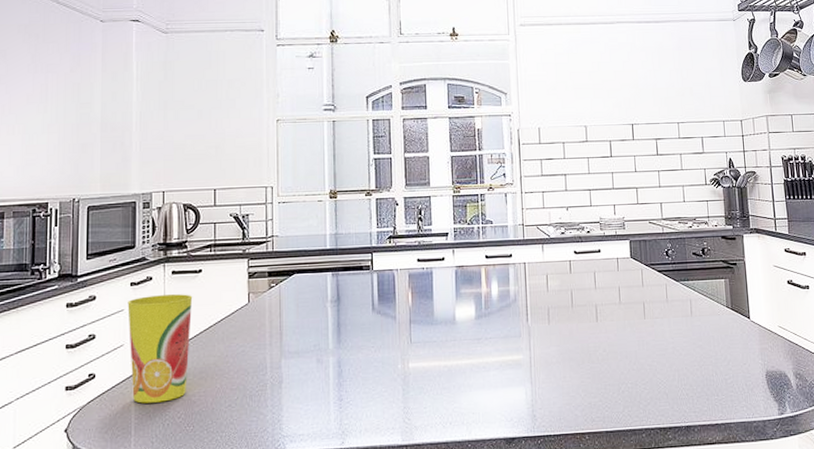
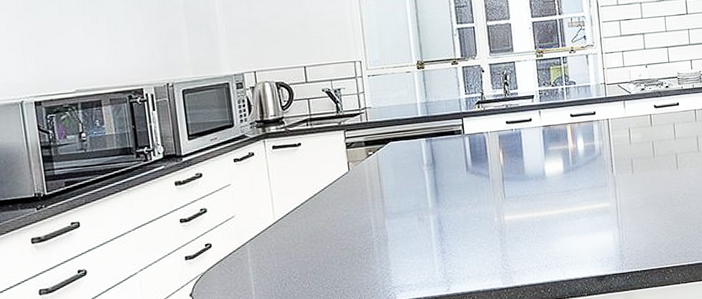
cup: present [127,294,193,403] -> none [233,166,299,267]

